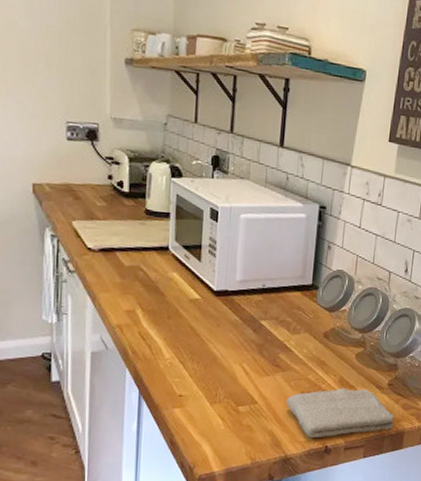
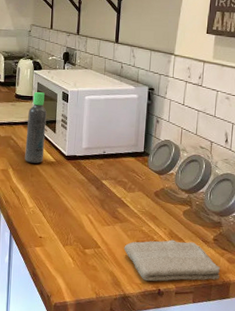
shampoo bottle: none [159,207,189,301] -> present [25,92,47,163]

